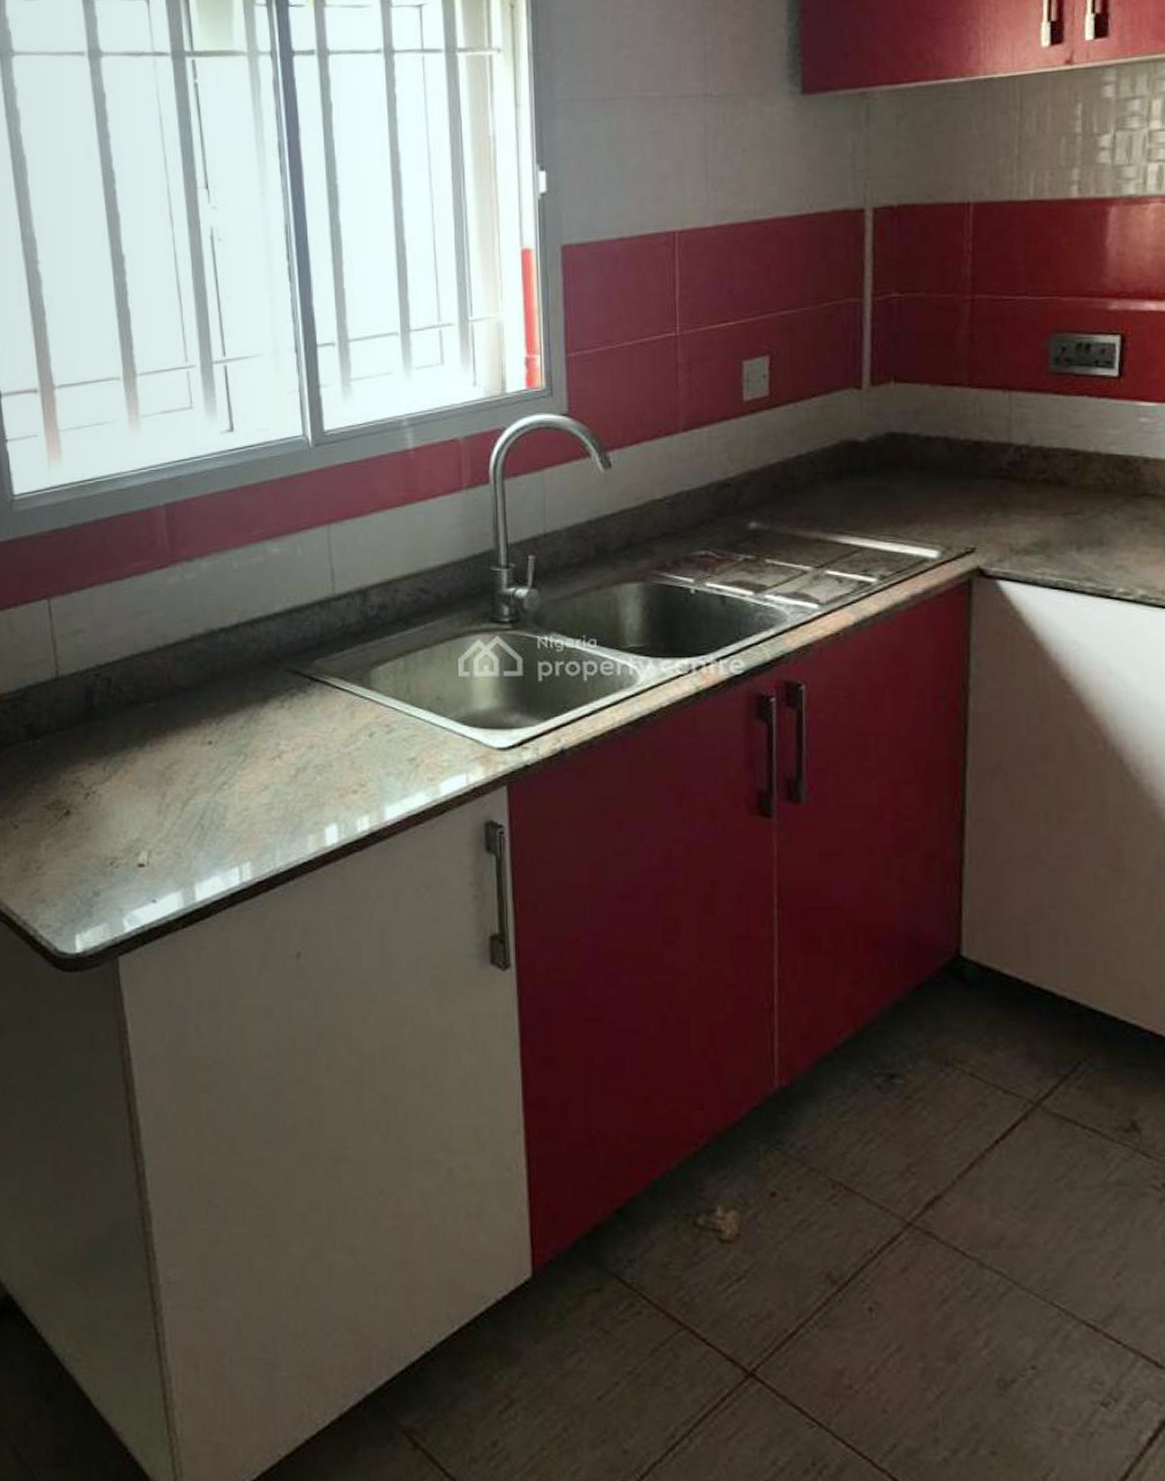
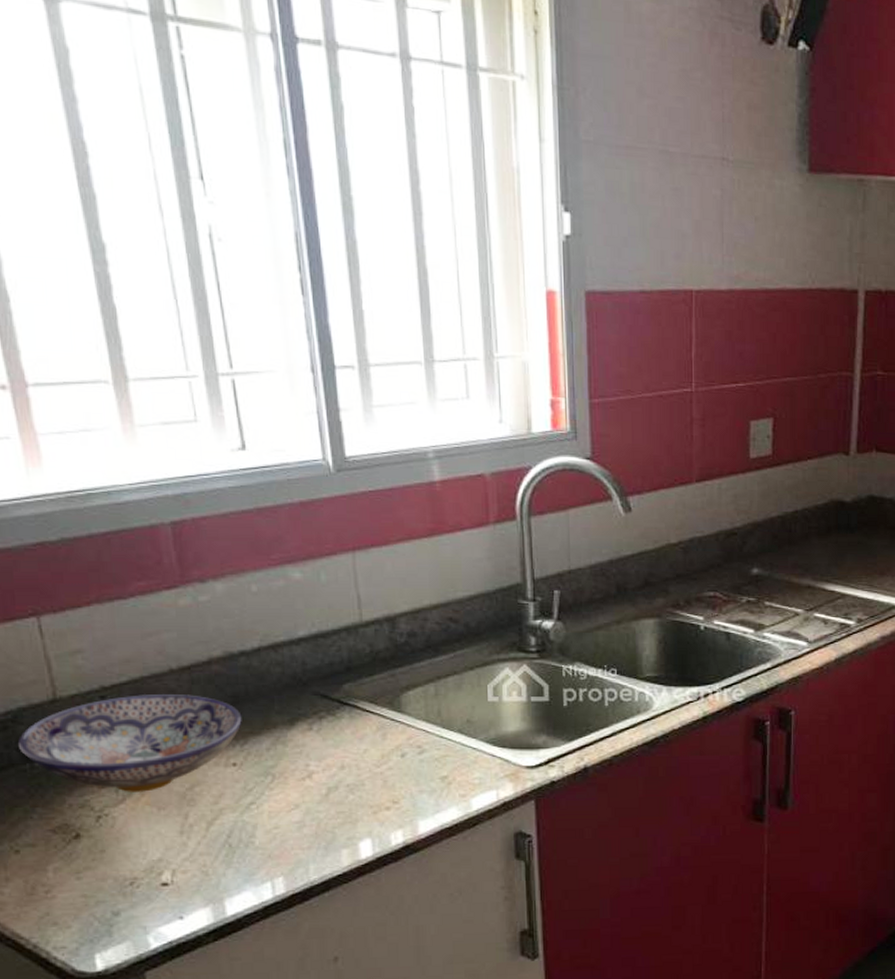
bowl: none [24,671,219,770] -> present [17,693,242,792]

